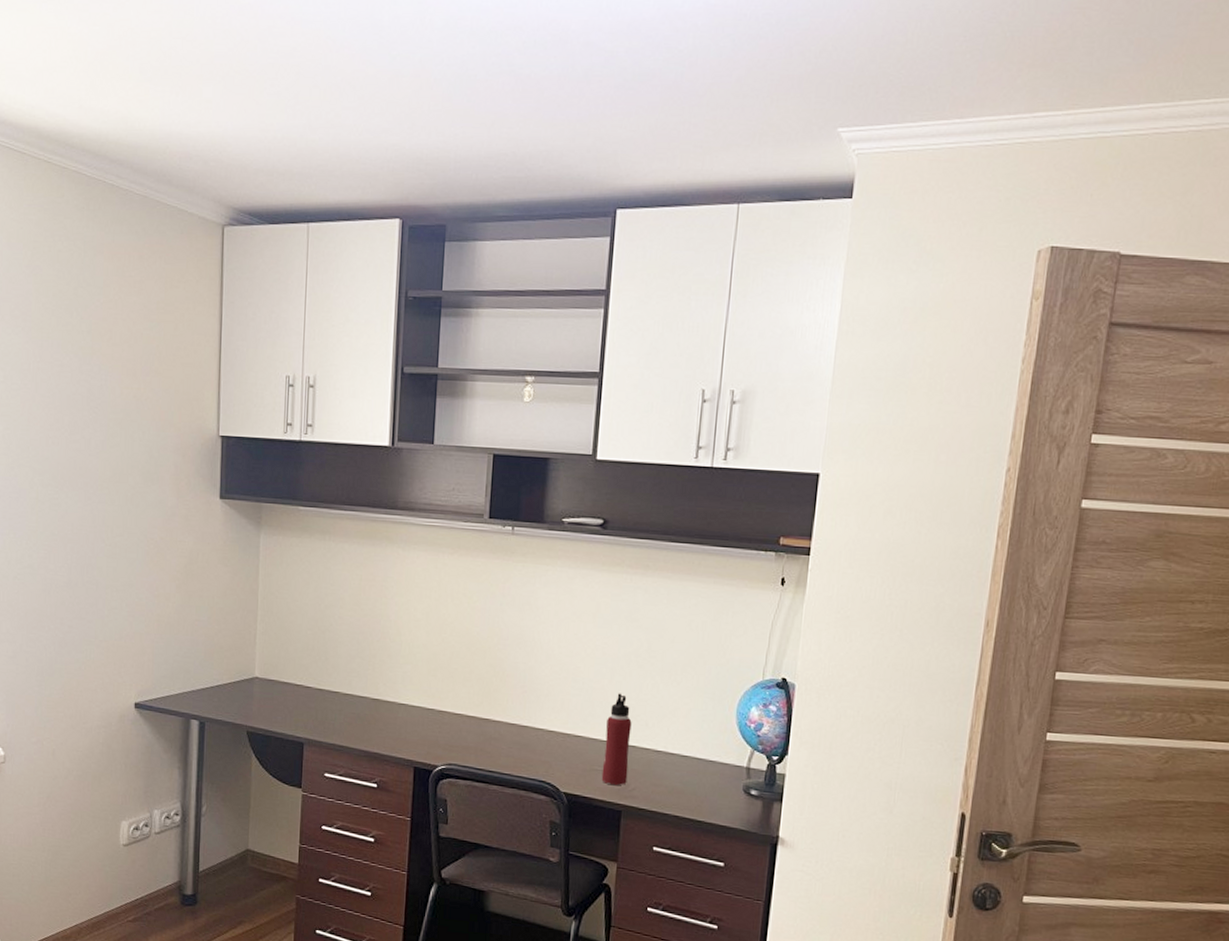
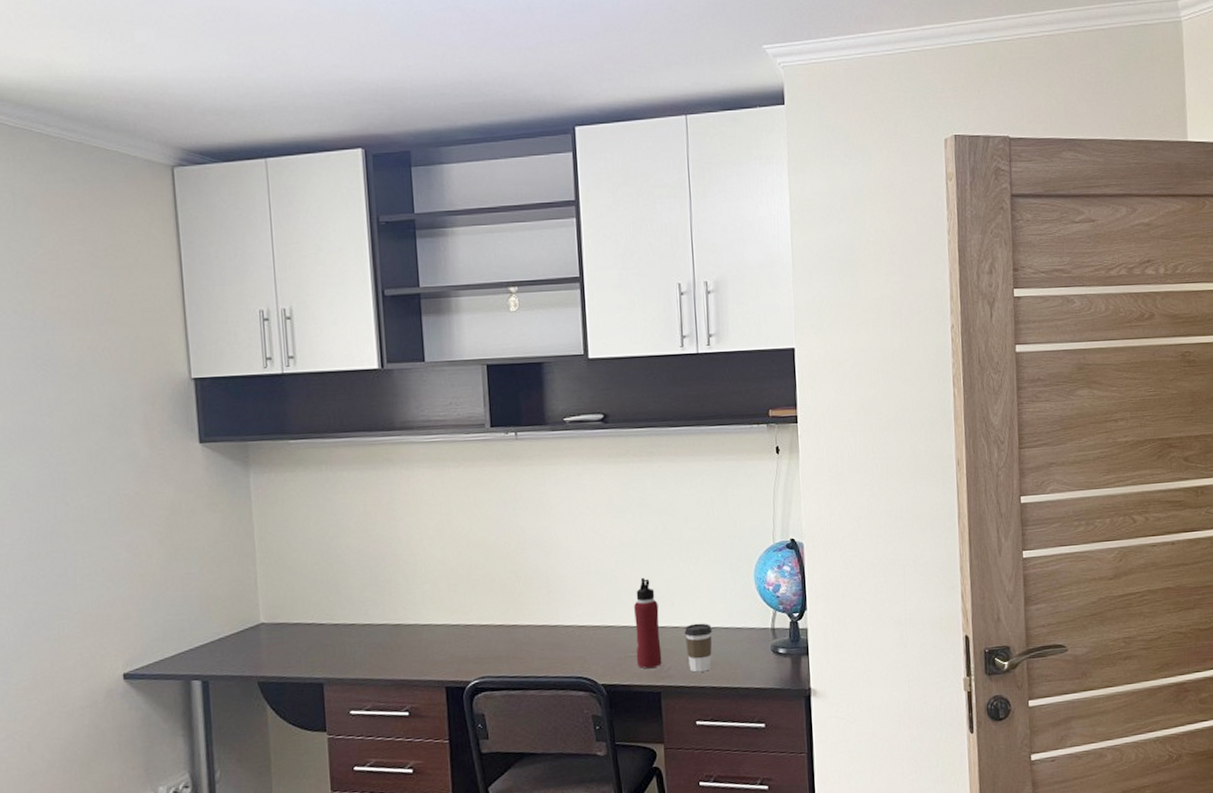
coffee cup: none [654,748,684,799] -> present [684,623,712,672]

